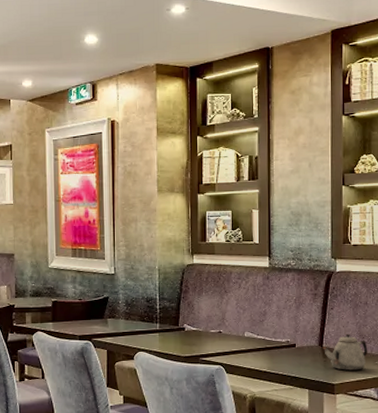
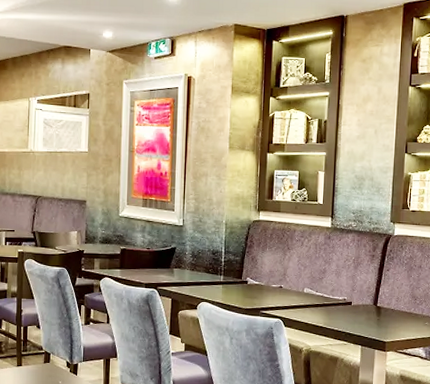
teapot: present [322,334,368,371] -> none [377,295,419,330]

